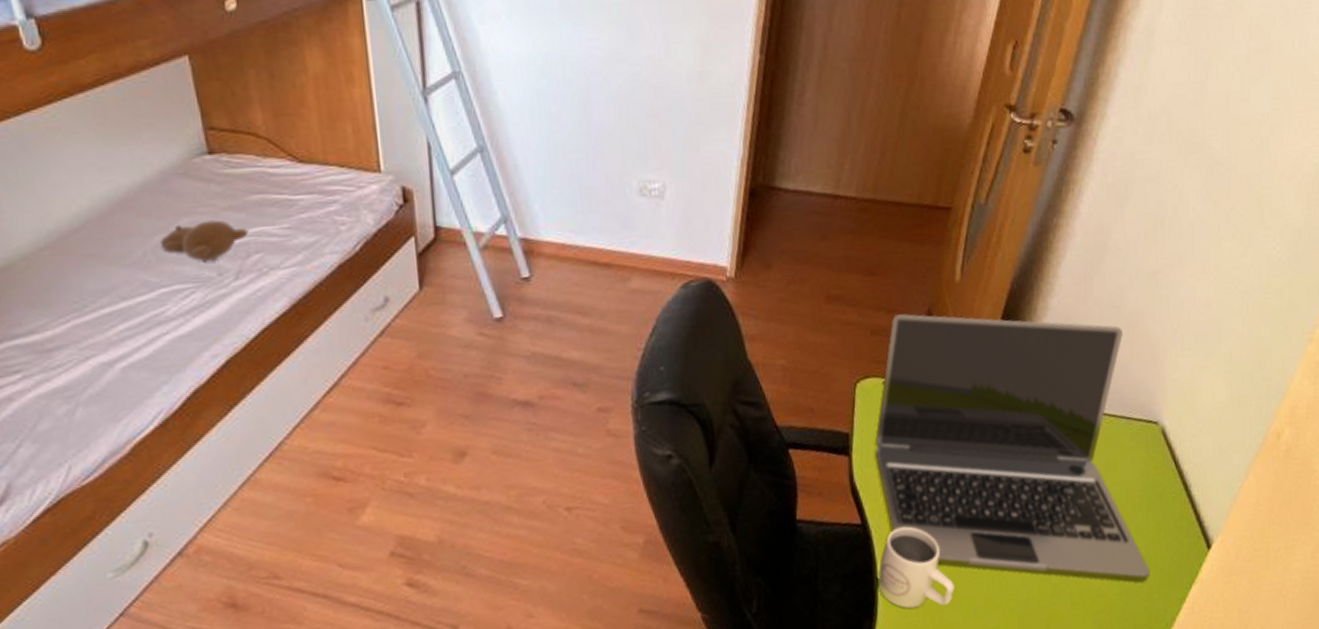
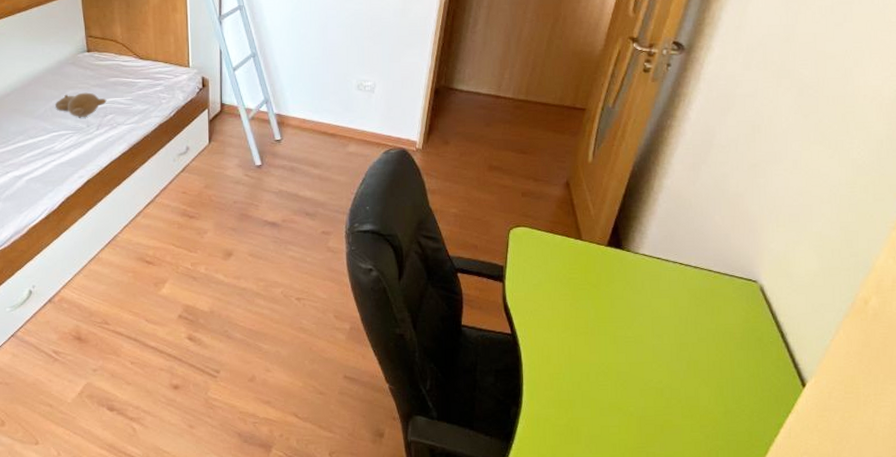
laptop: present [875,314,1151,582] -> none [523,183,751,406]
mug: present [879,526,955,609] -> none [524,339,585,404]

